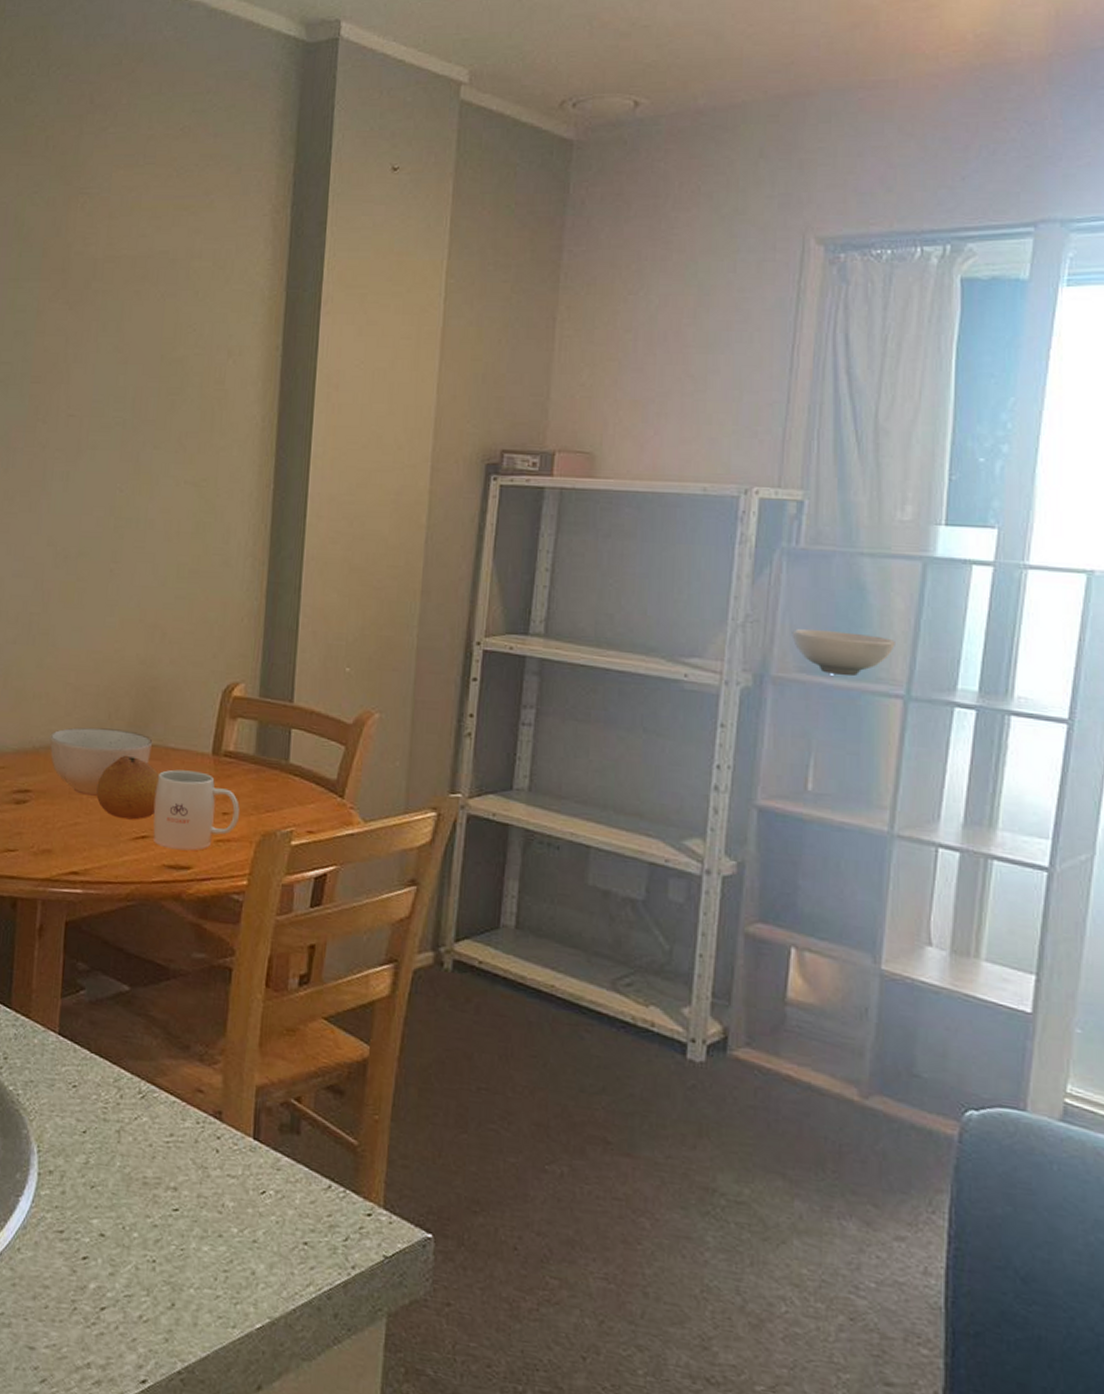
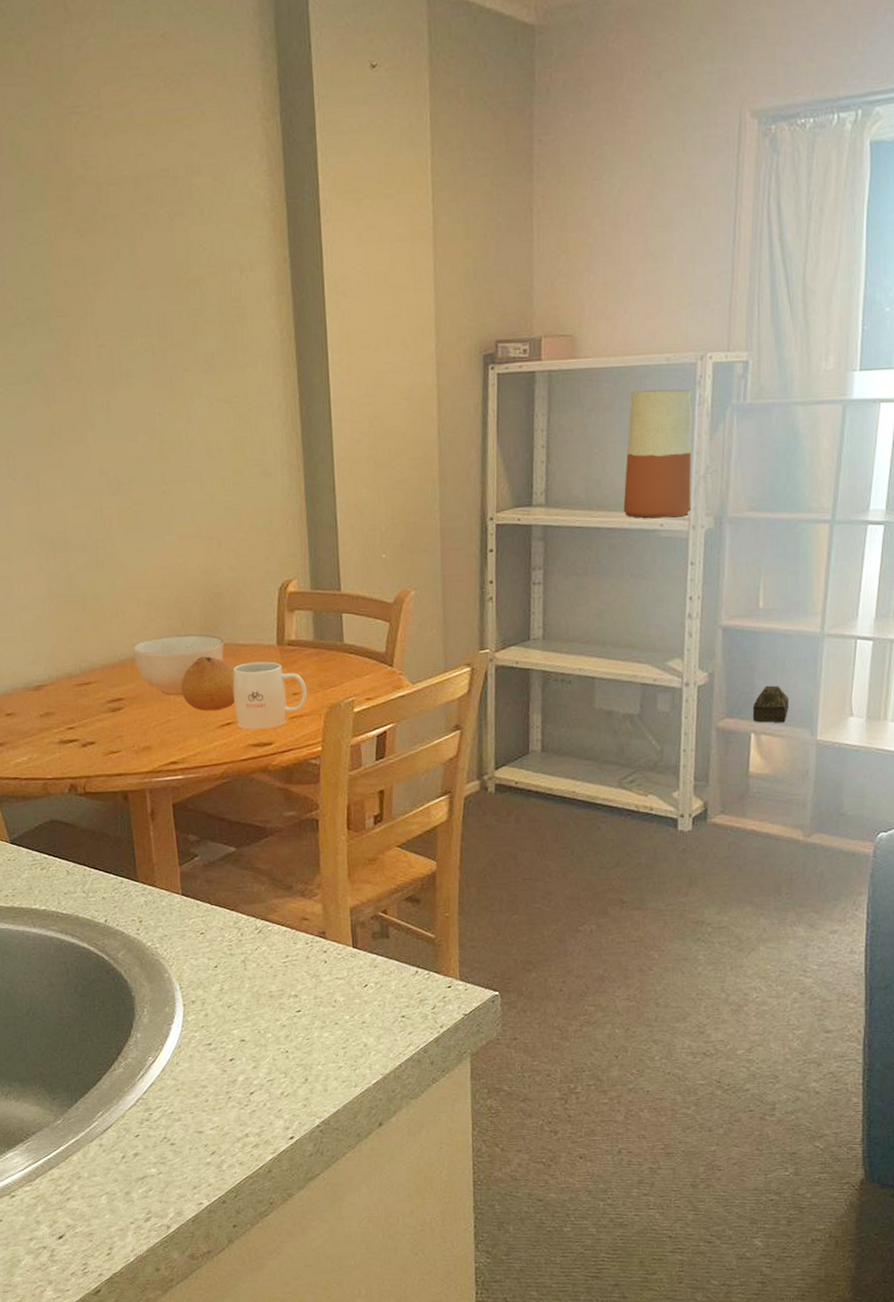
vase: none [639,521,732,669] -> present [623,389,692,519]
decorative bowl: present [792,629,895,677] -> none [743,472,823,510]
decorative box: none [793,889,845,941] -> present [752,685,790,723]

